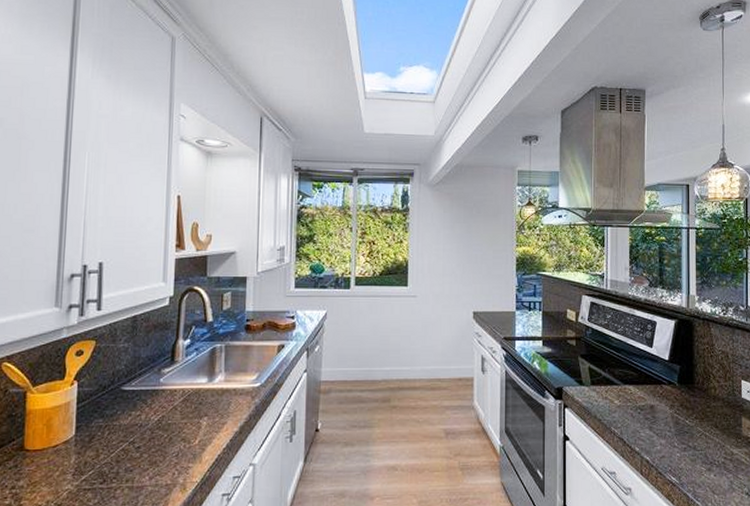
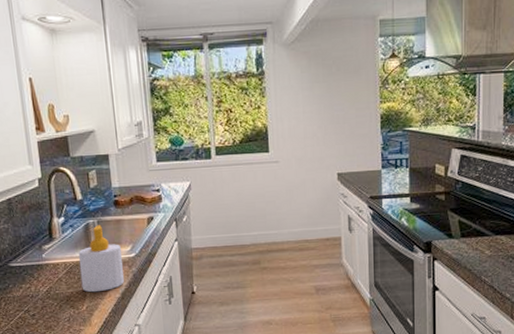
soap bottle: none [197,350,246,425] -> present [78,225,124,293]

